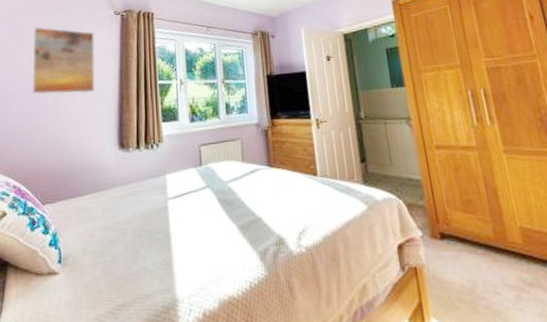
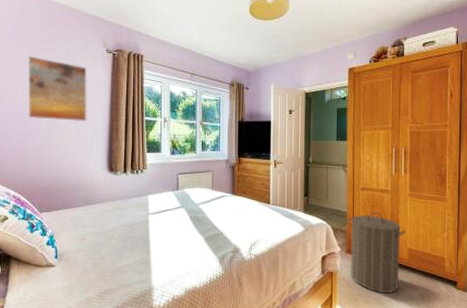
laundry hamper: none [422,178,518,298] -> present [346,212,407,294]

